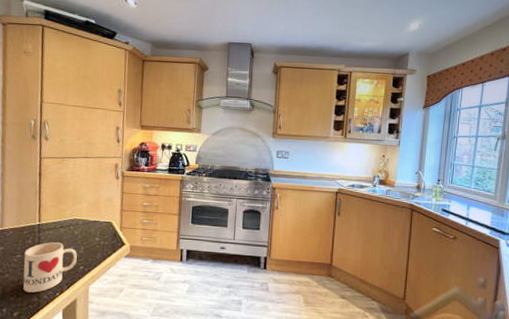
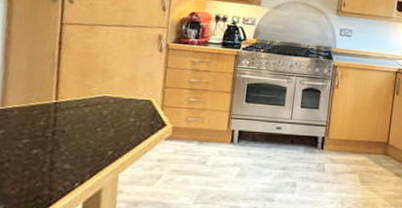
mug: present [23,242,77,293] -> none [30,123,105,184]

